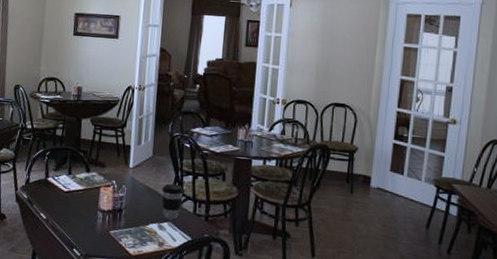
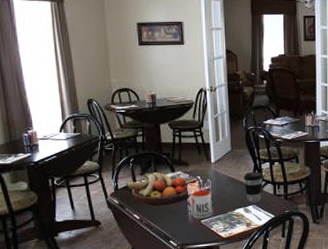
fruit bowl: none [37,170,105,208] -> present [125,172,193,206]
mug: none [99,196,125,229] -> present [188,190,212,219]

